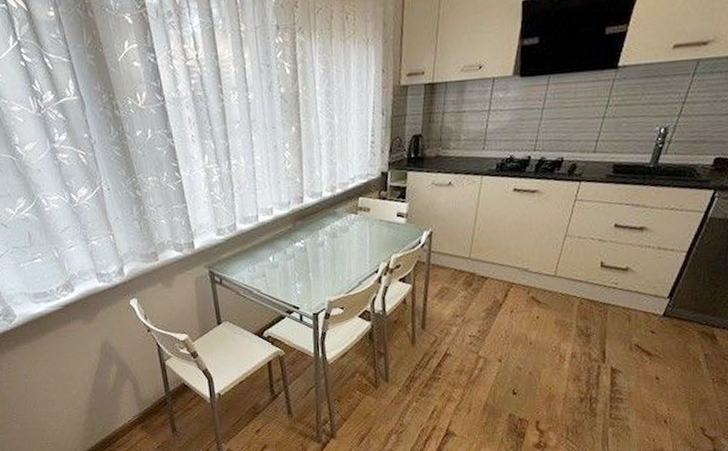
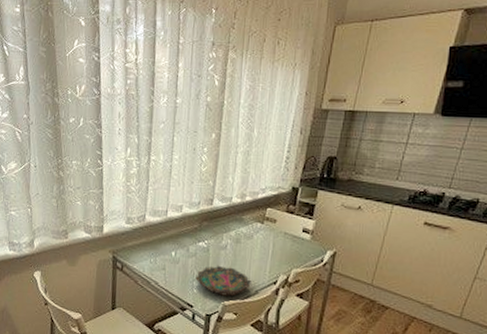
bowl: none [297,263,353,293] -> present [195,265,251,297]

